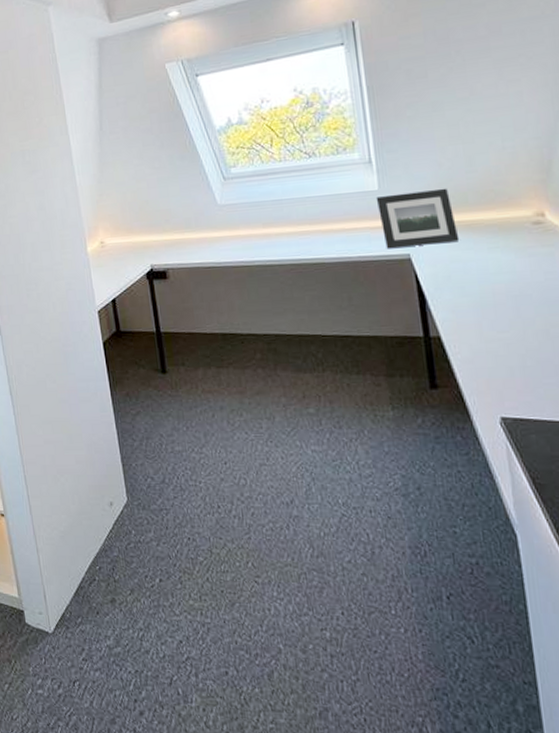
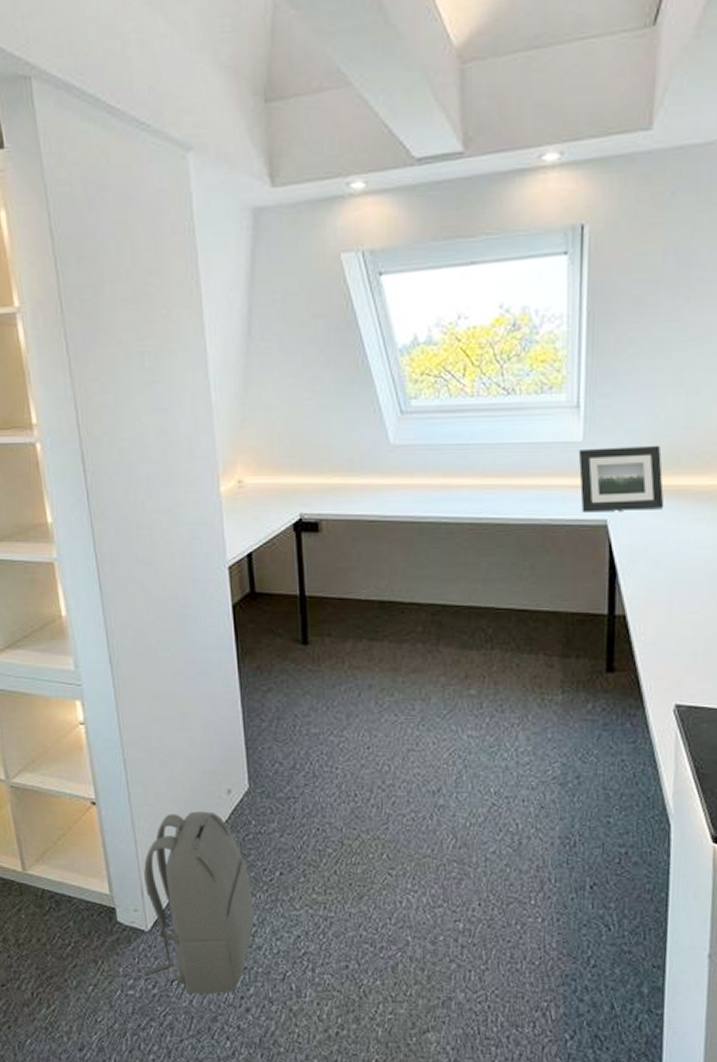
backpack: none [45,522,141,697] -> present [144,811,254,995]

